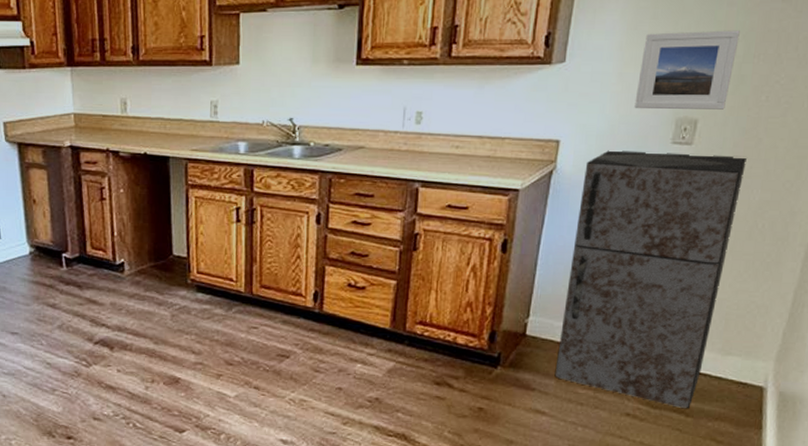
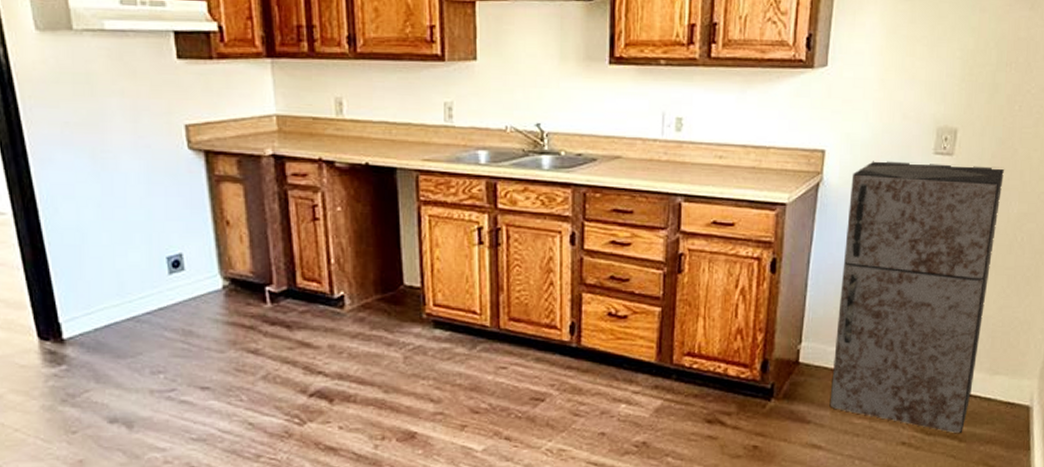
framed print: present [634,30,740,110] -> none [897,37,993,119]

